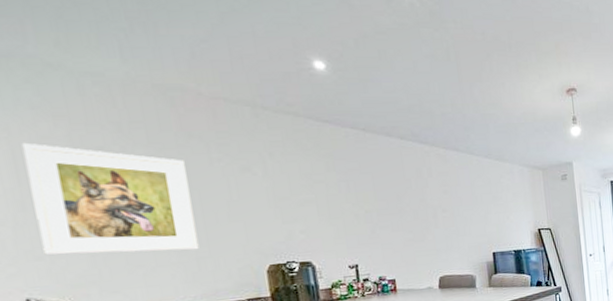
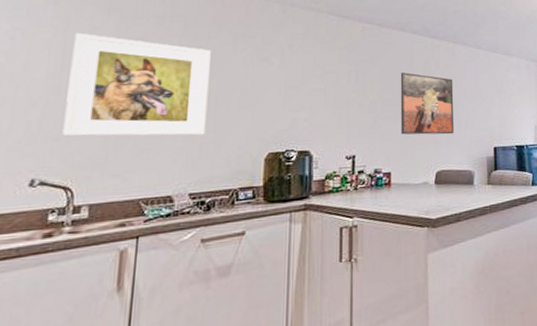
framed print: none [392,180,453,243] -> present [400,72,454,135]

